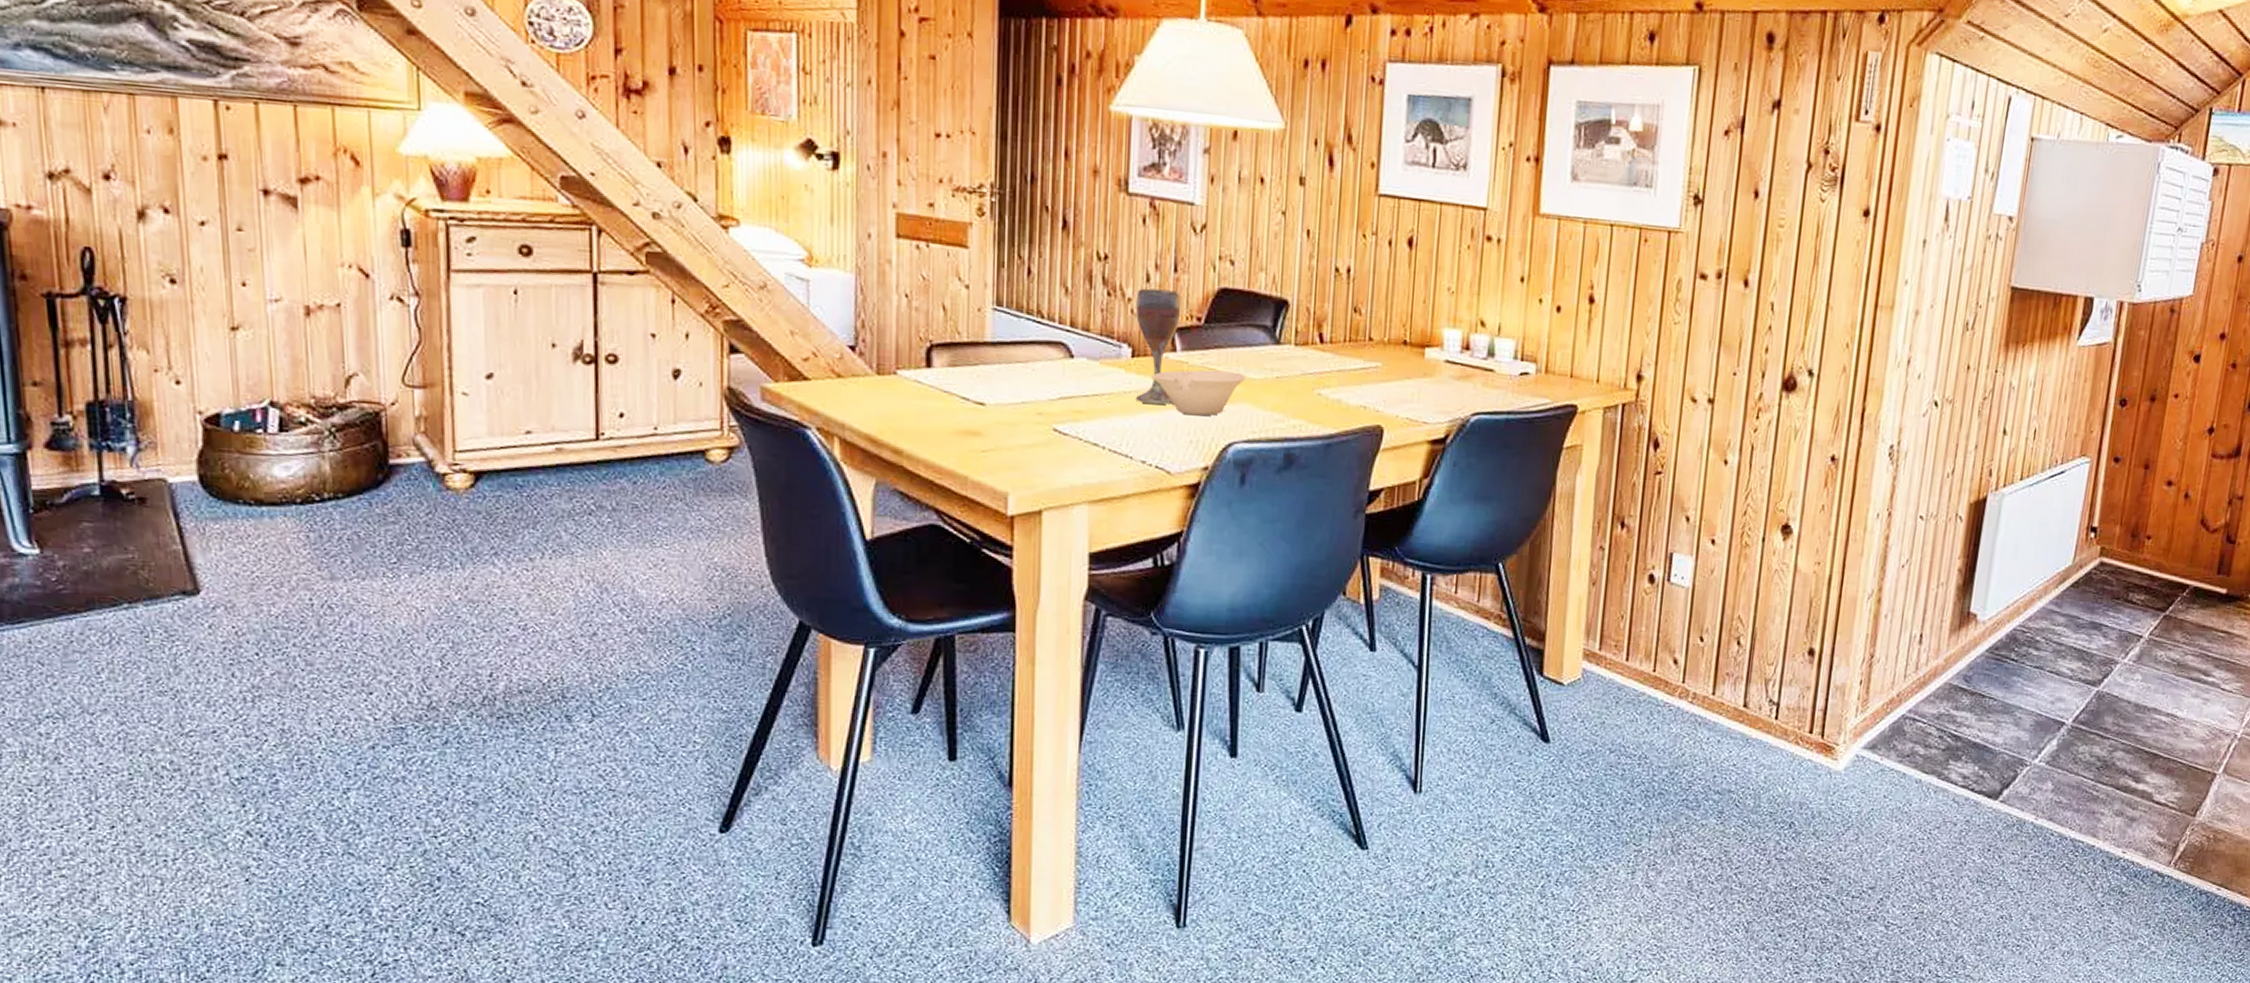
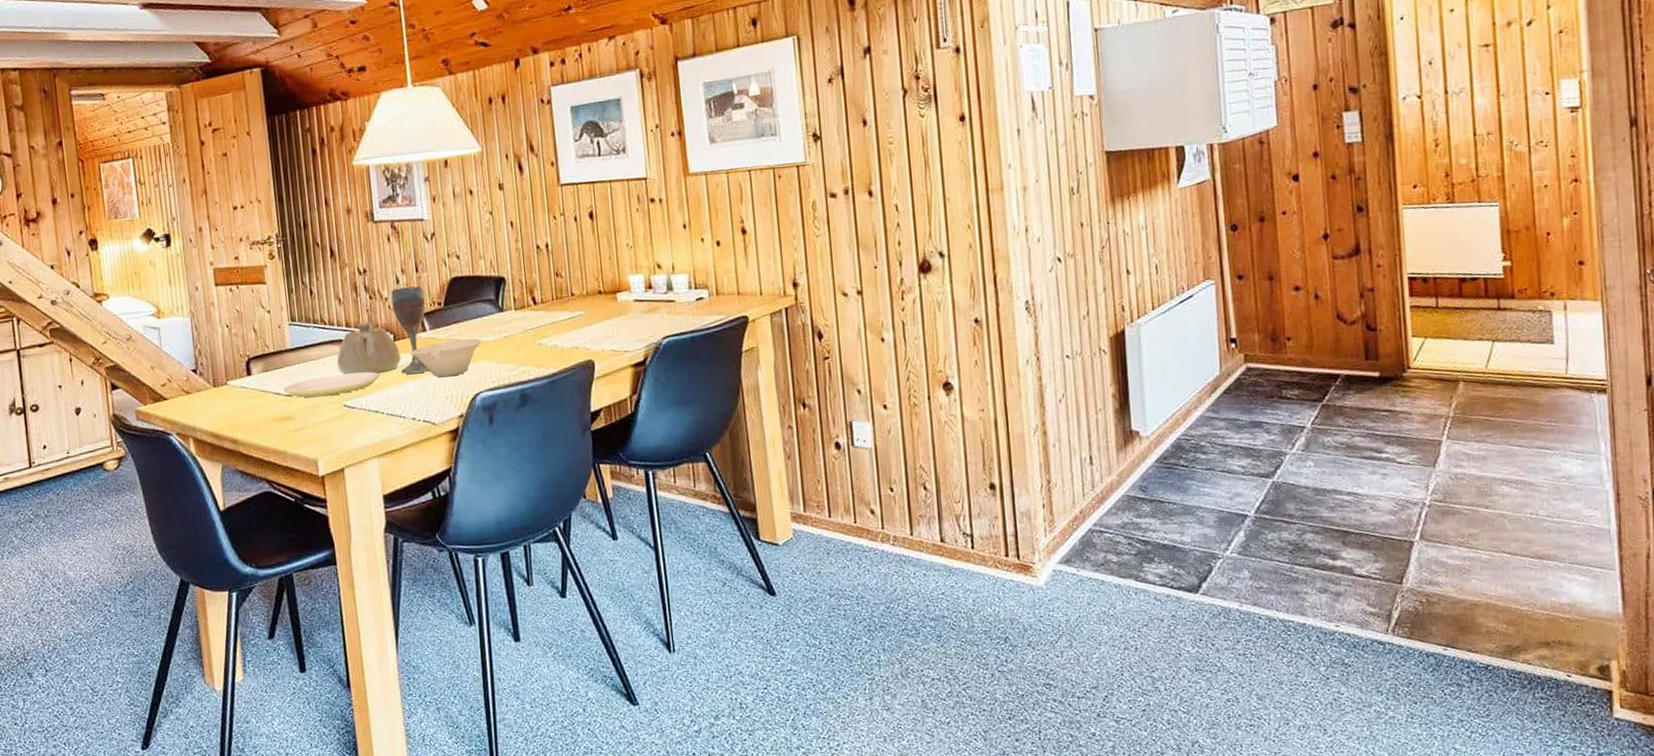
plate: none [973,386,1108,414] -> present [282,371,381,398]
teapot: none [1051,323,1139,397] -> present [336,320,402,374]

